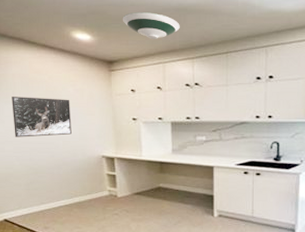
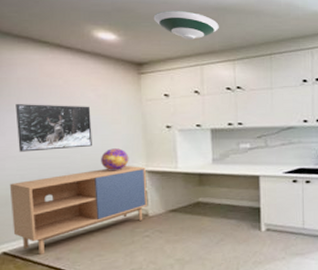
storage cabinet: none [8,152,116,223] -> present [9,165,147,254]
decorative globe: none [79,137,102,157] -> present [101,148,129,171]

